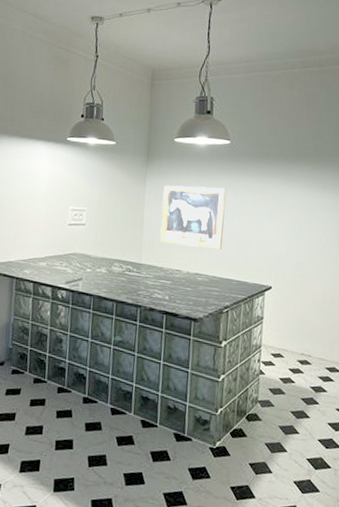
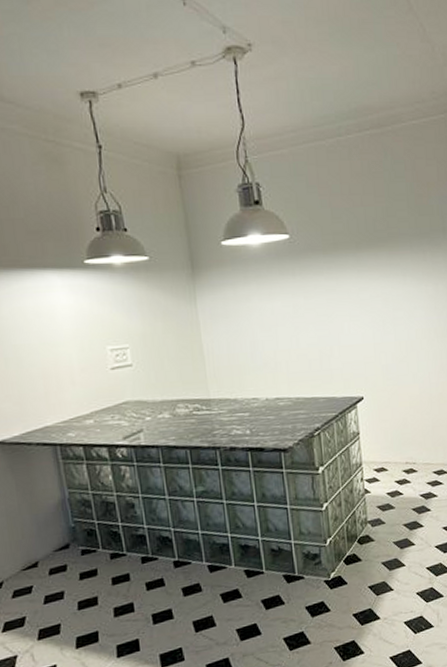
wall art: present [160,185,227,249] -> none [219,293,300,370]

